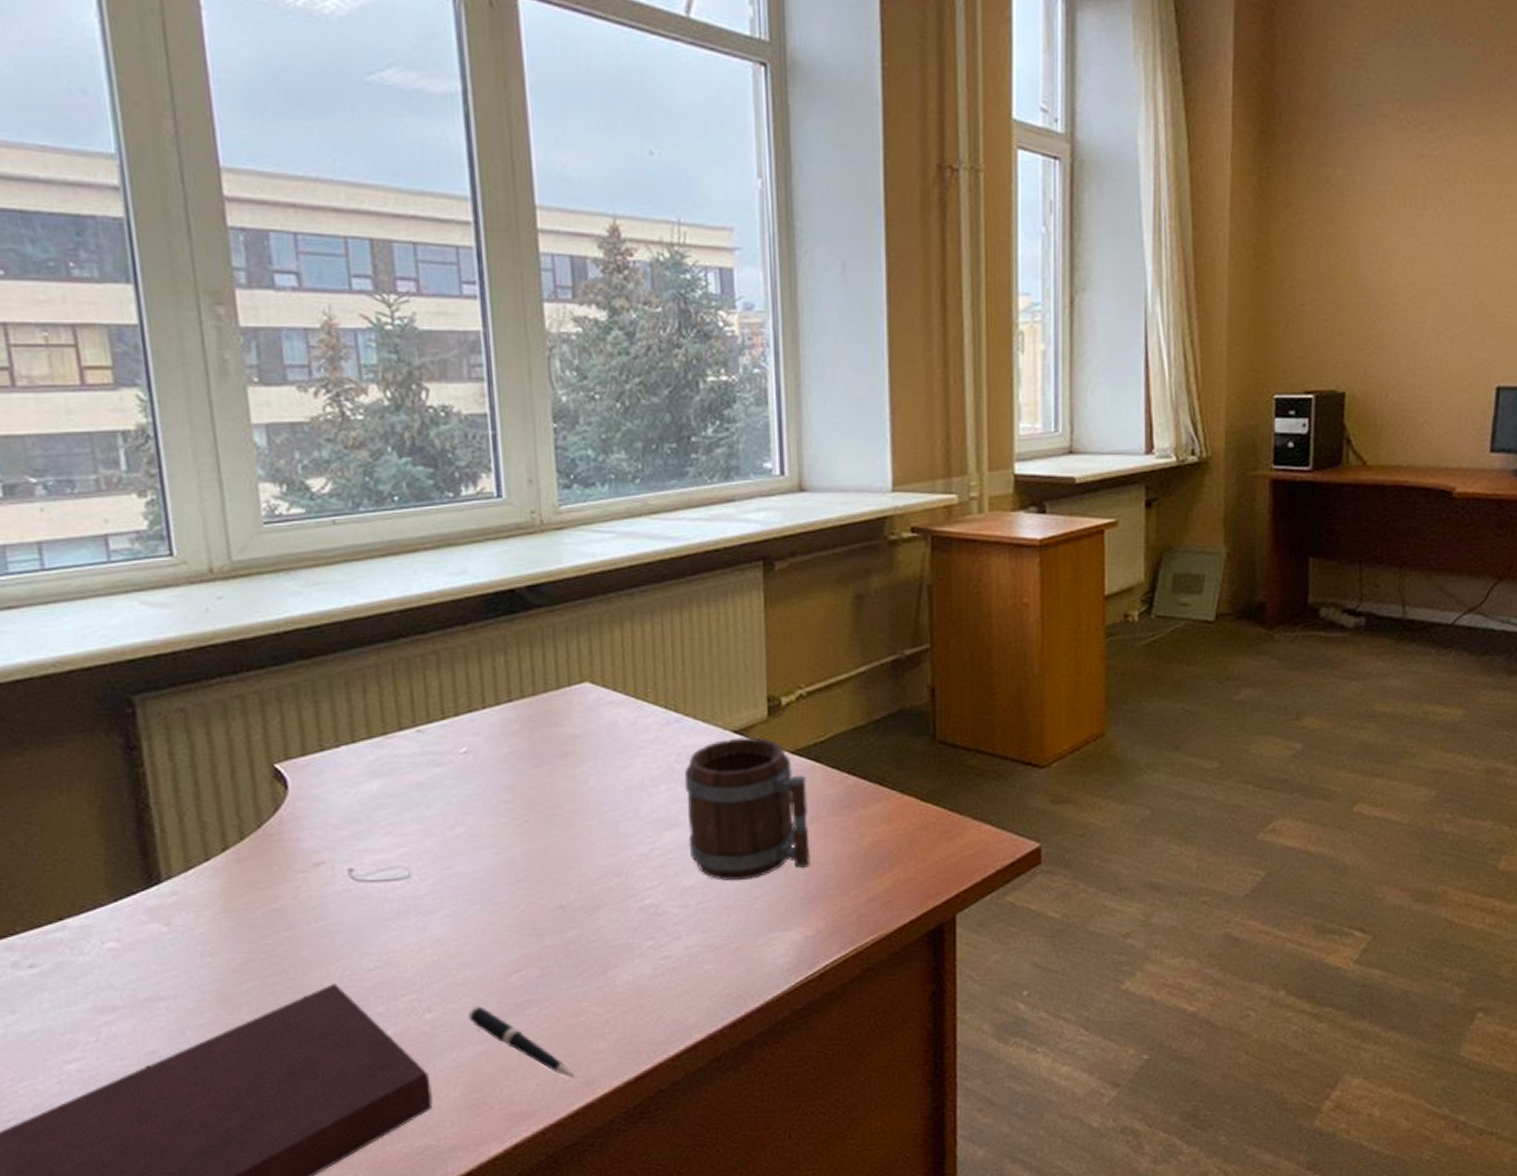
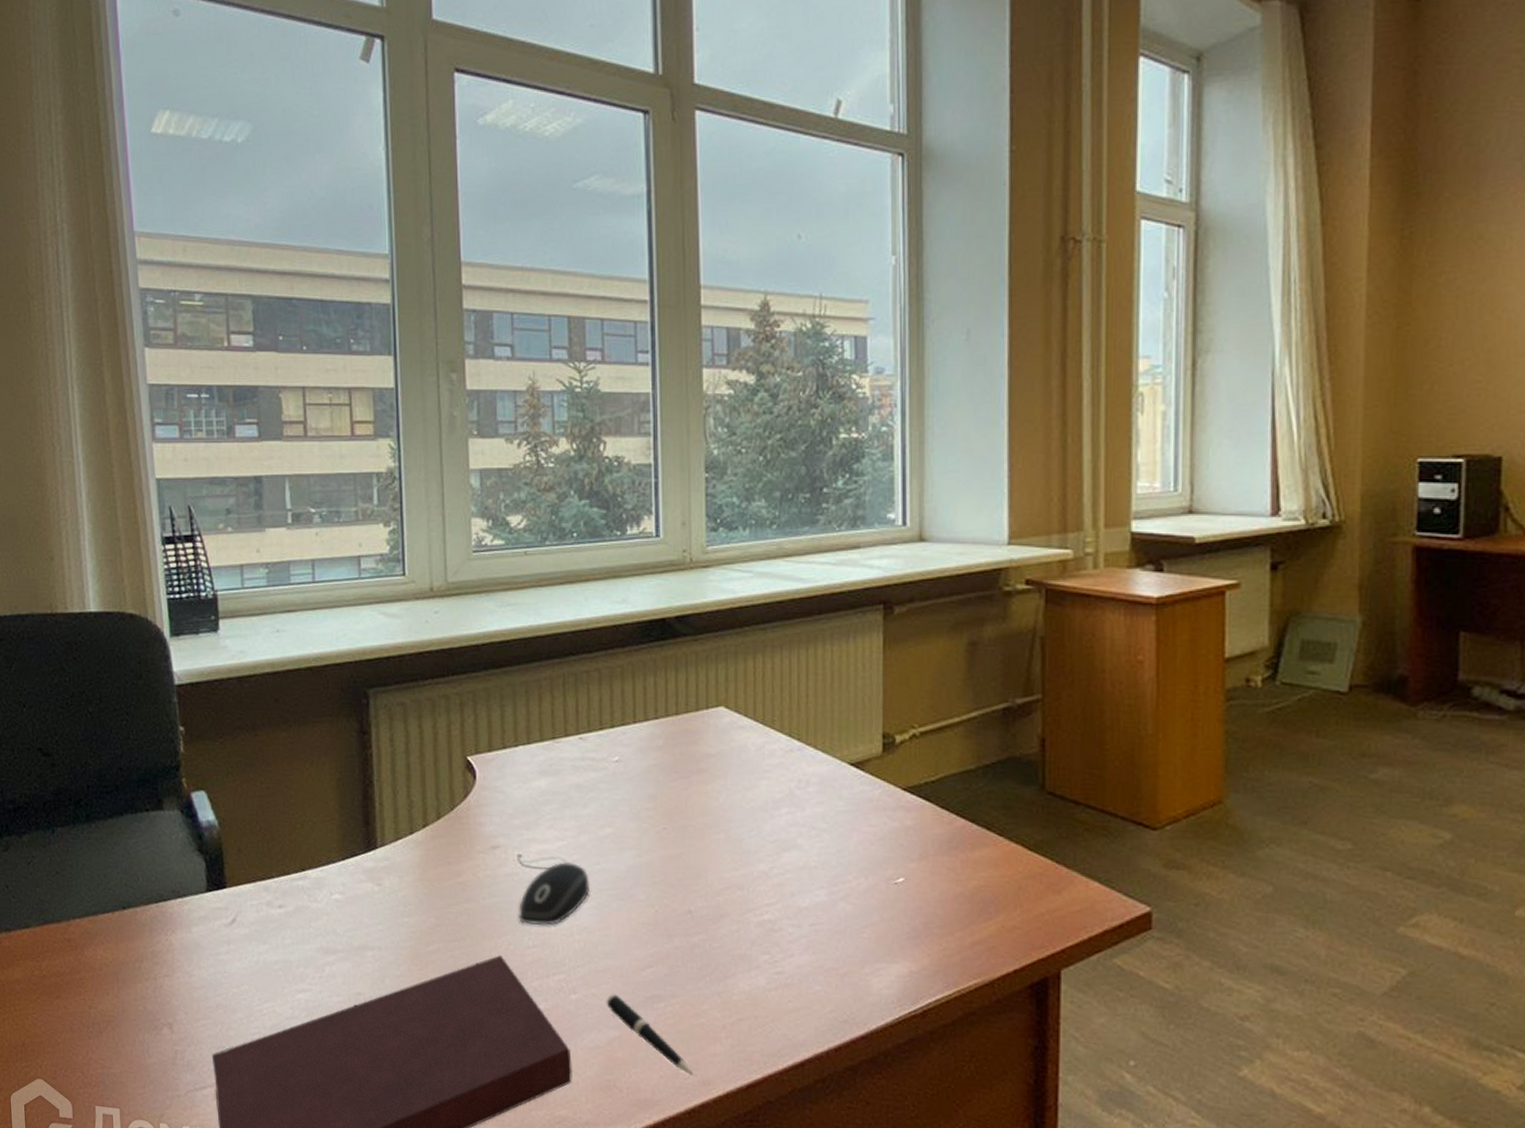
computer mouse: none [354,870,441,945] -> present [519,862,589,925]
mug: present [684,737,810,881] -> none [803,770,918,909]

